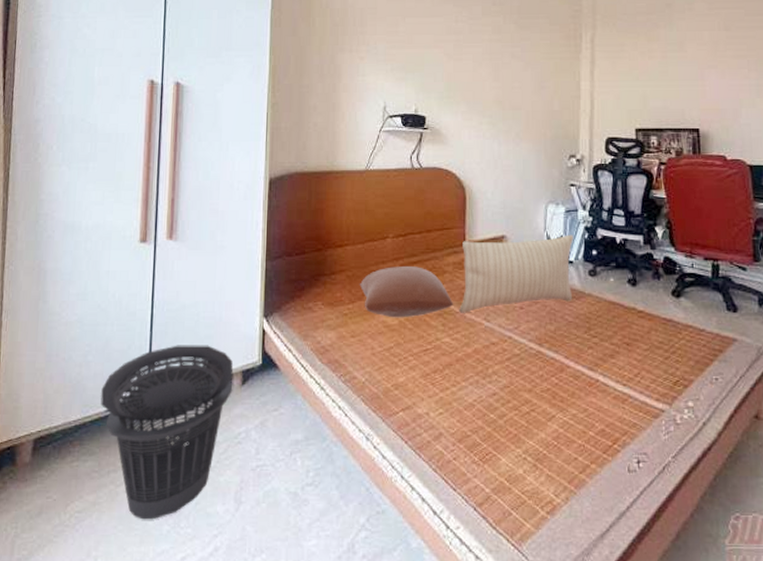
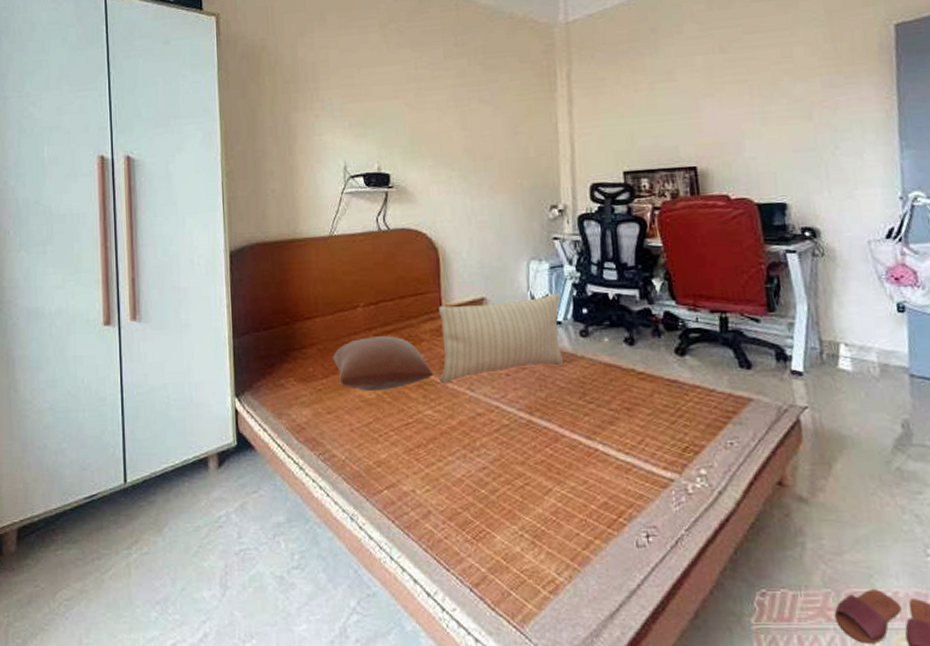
laundry basket: present [100,345,234,520] -> none [79,427,210,607]

